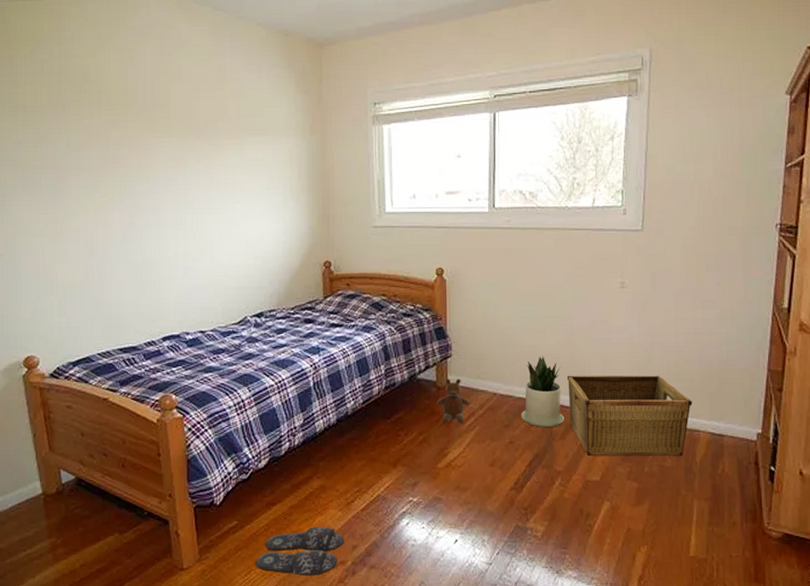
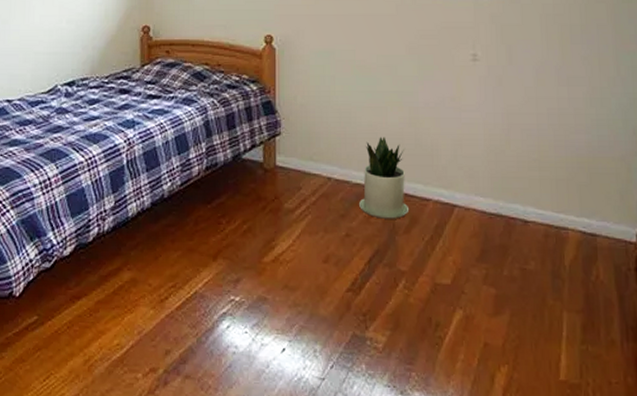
slippers: present [256,526,344,576] -> none [56,325,156,384]
stuffed bear: present [436,379,470,424] -> none [263,160,300,212]
hamper: present [566,375,693,456] -> none [411,159,559,258]

